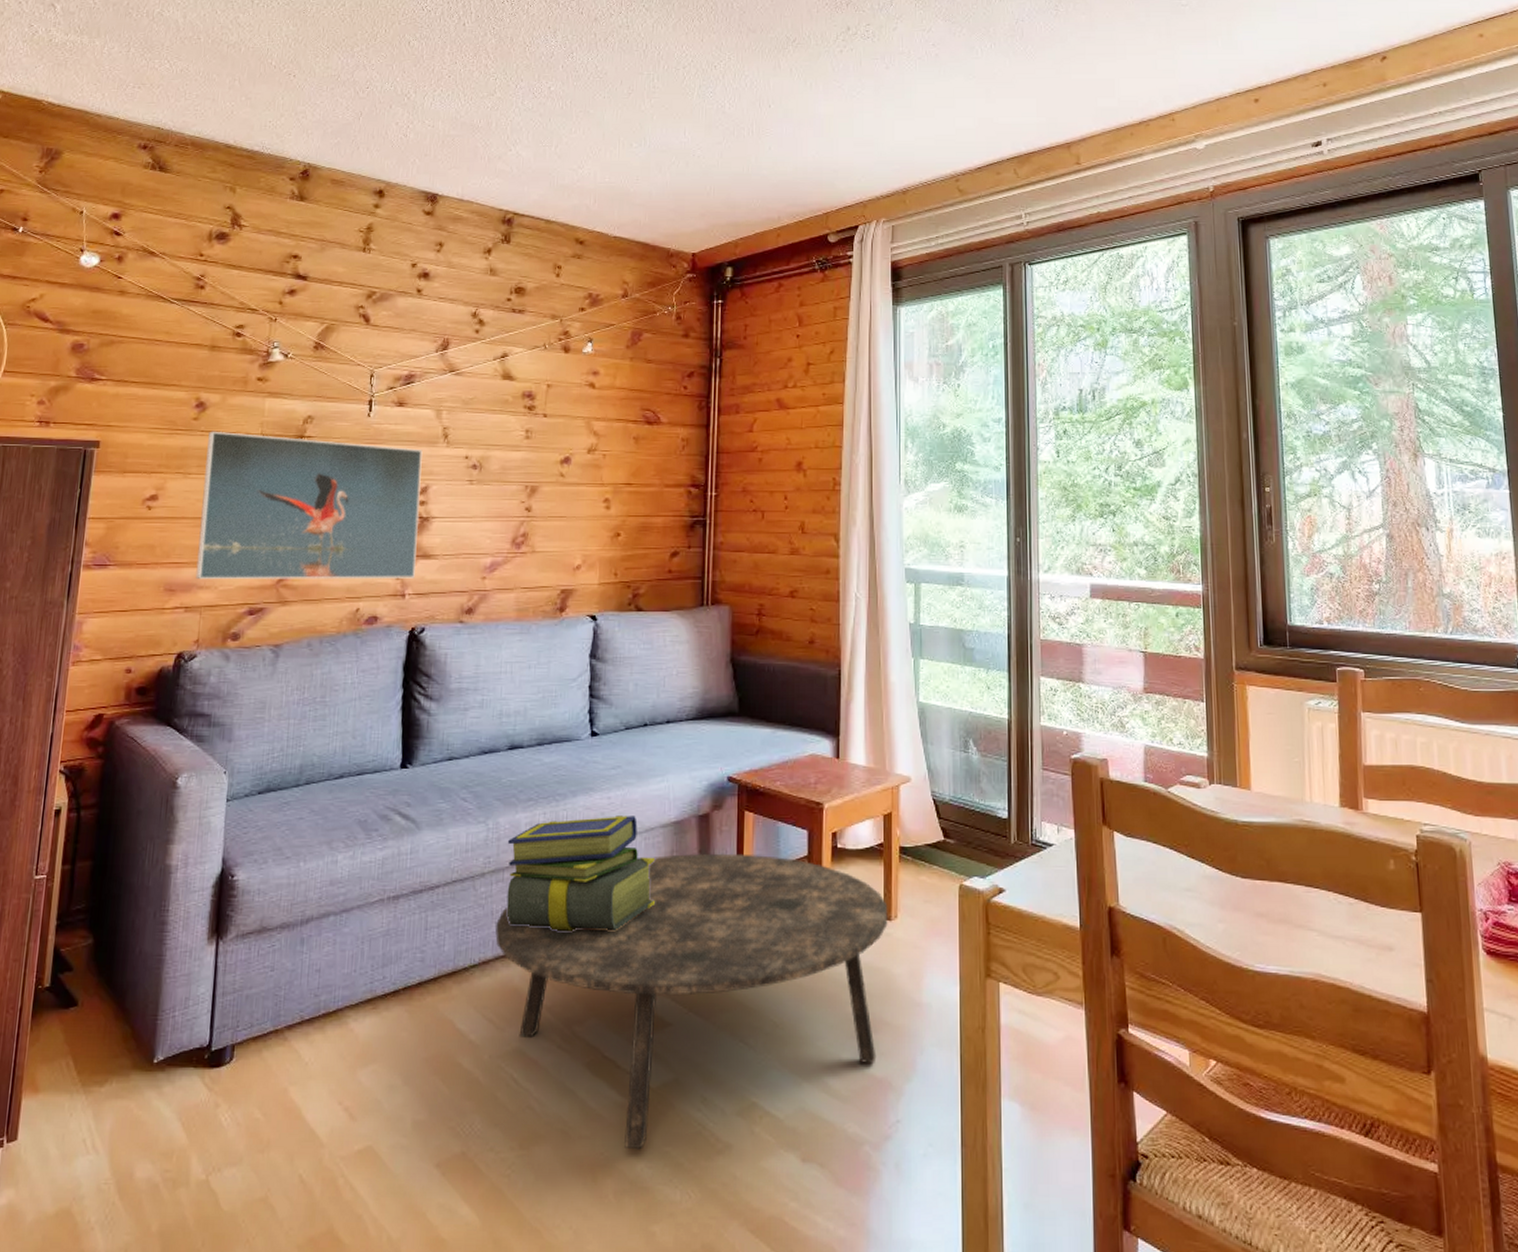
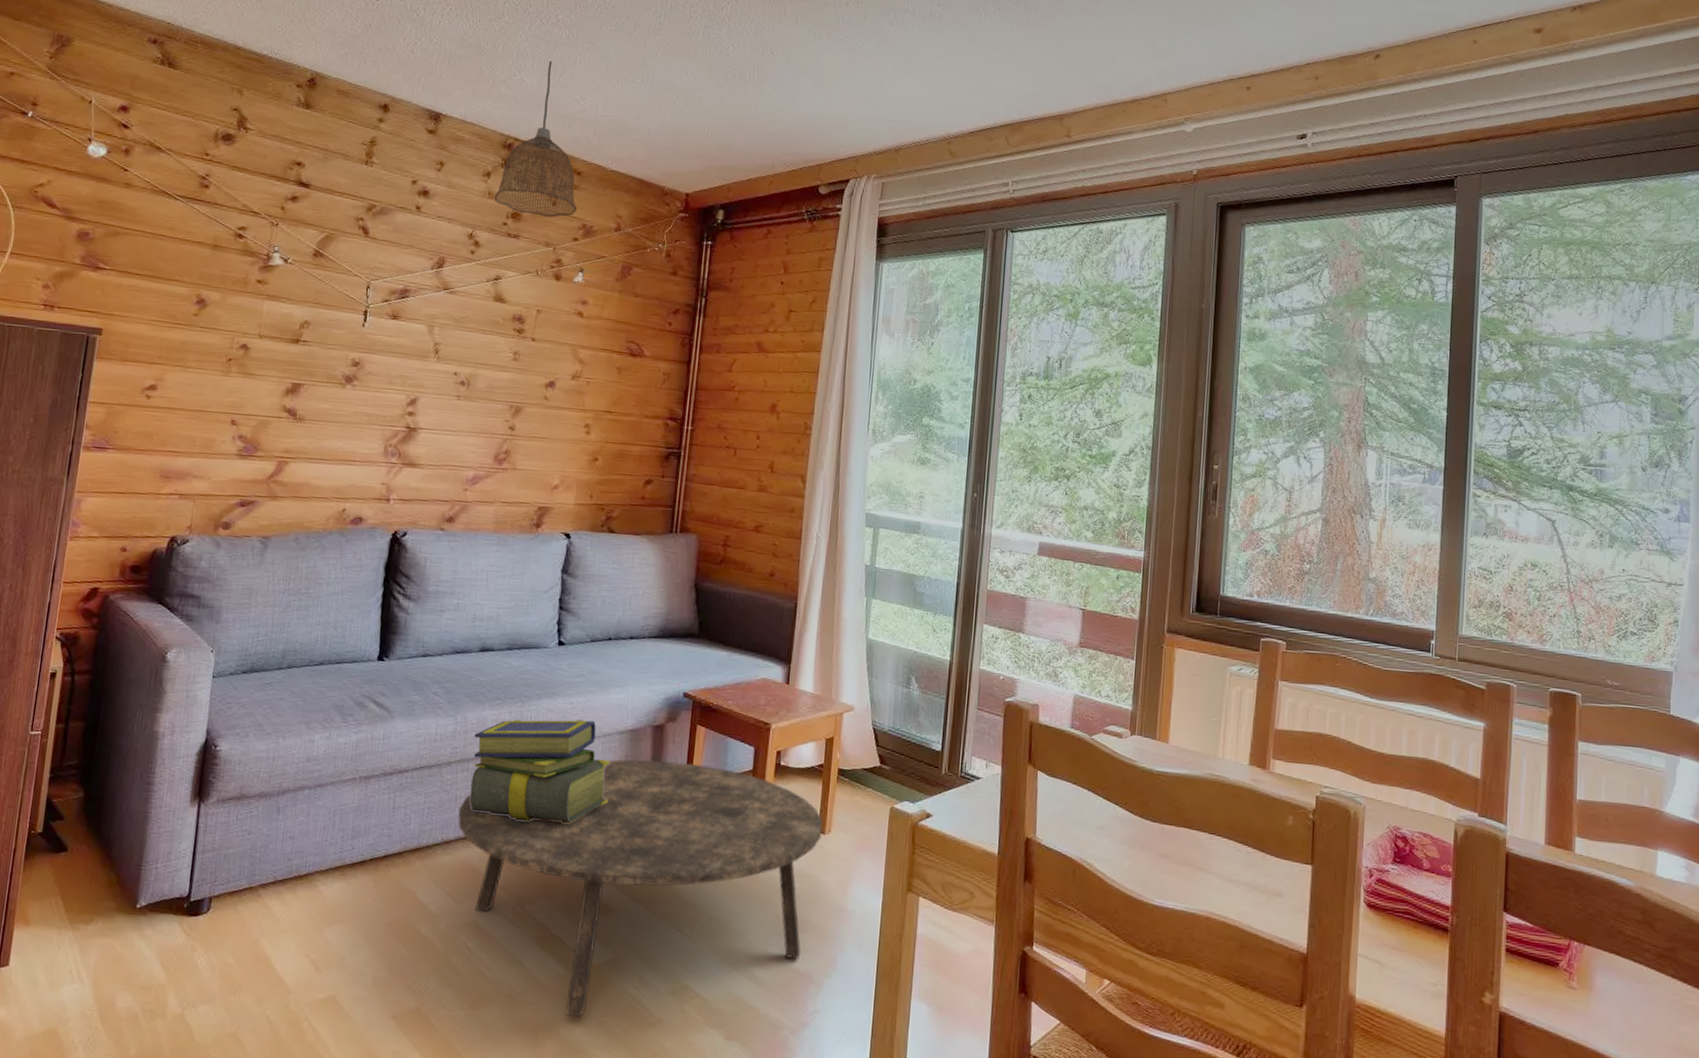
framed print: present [195,431,423,580] -> none [190,328,414,485]
pendant lamp: none [496,132,582,289] -> present [494,60,577,217]

